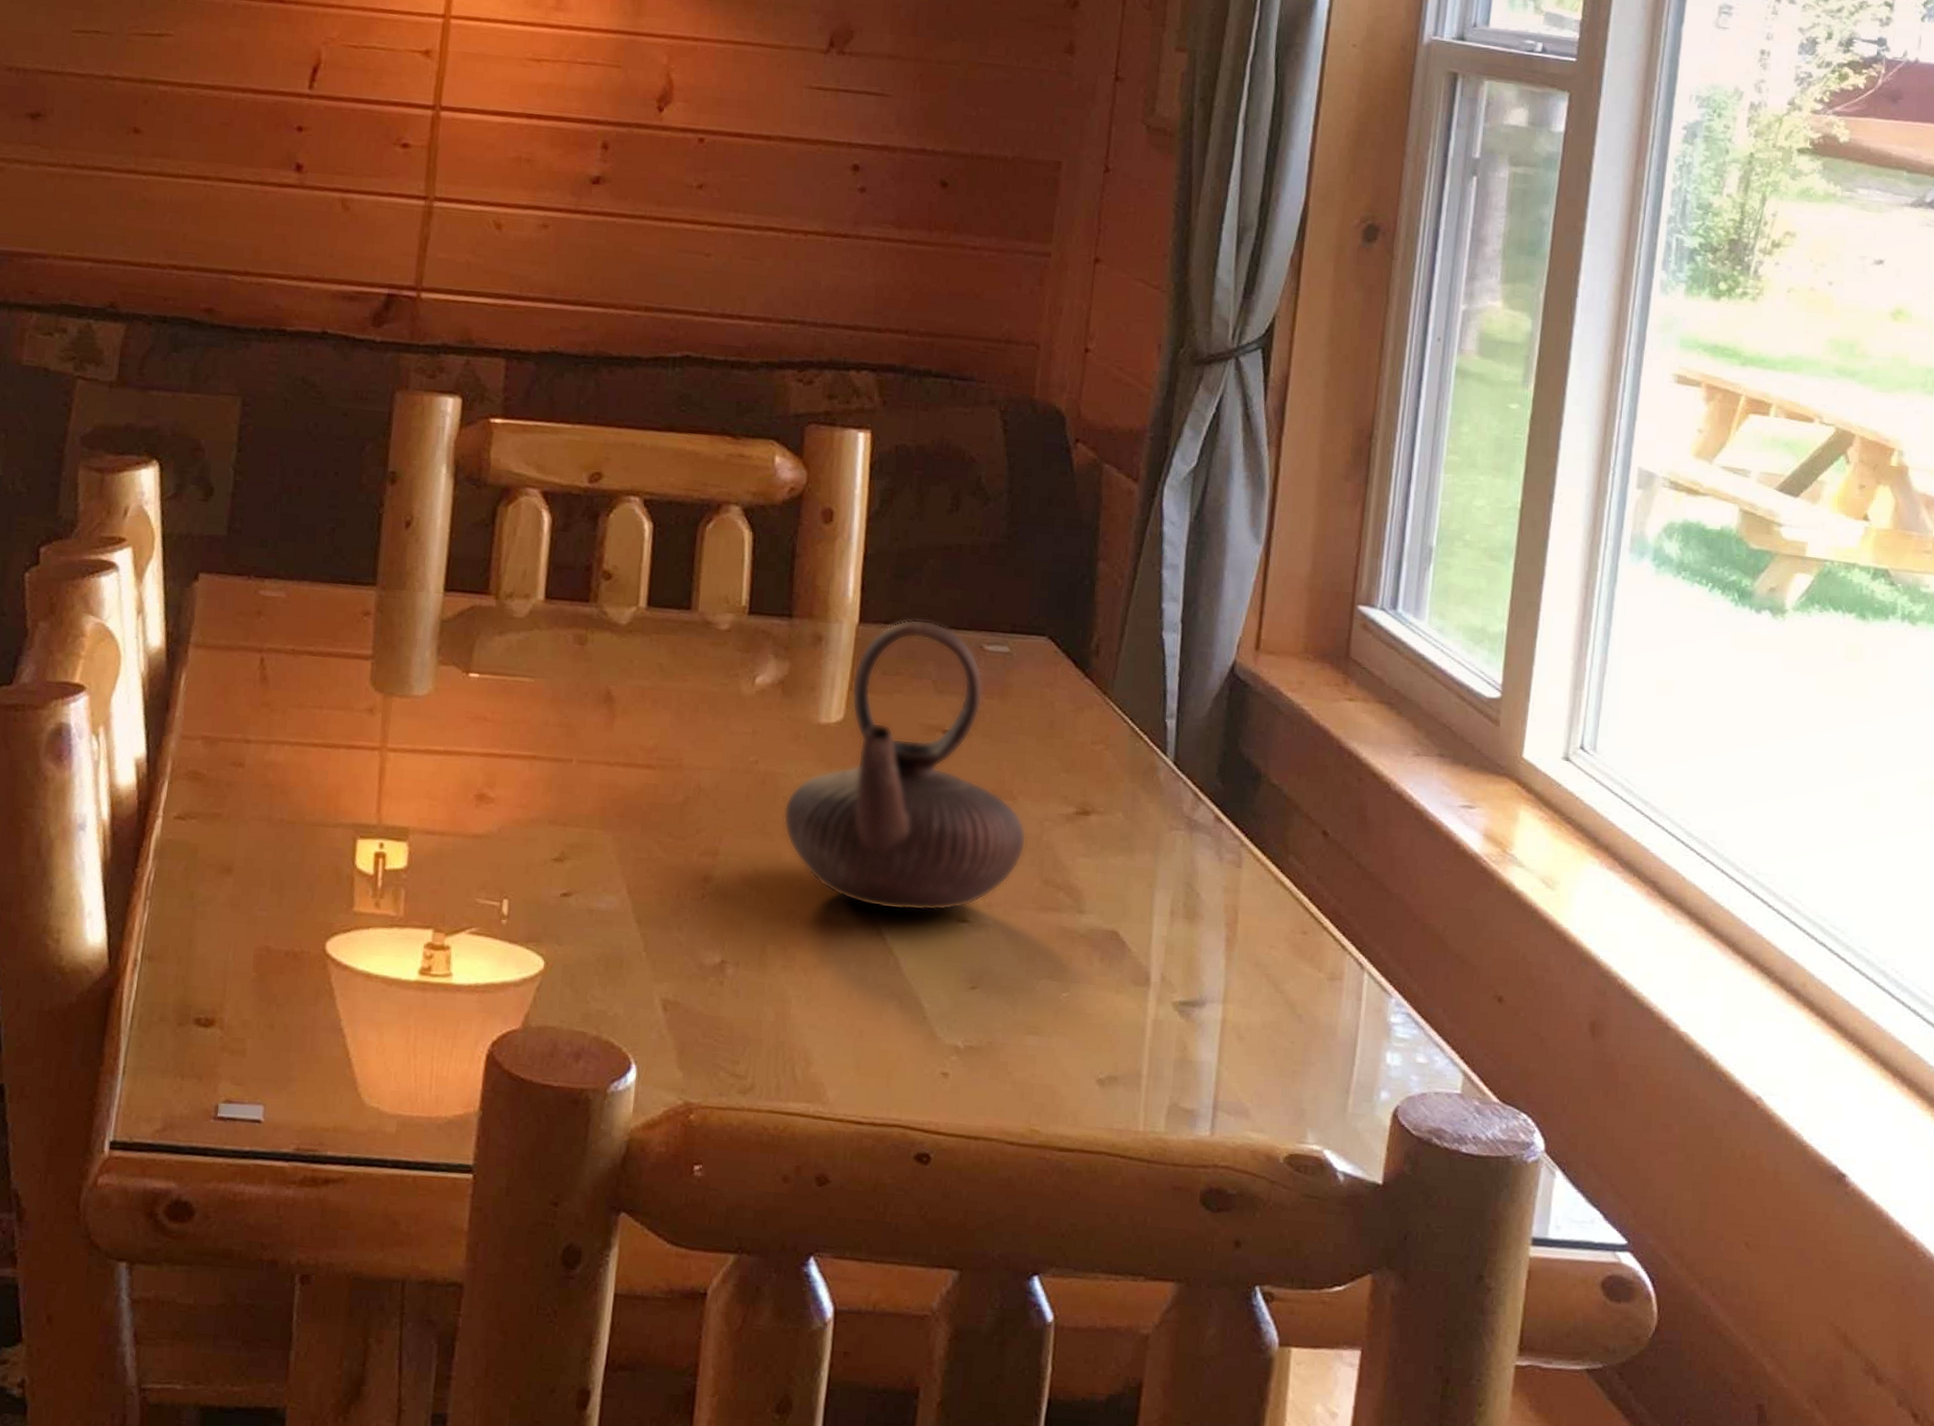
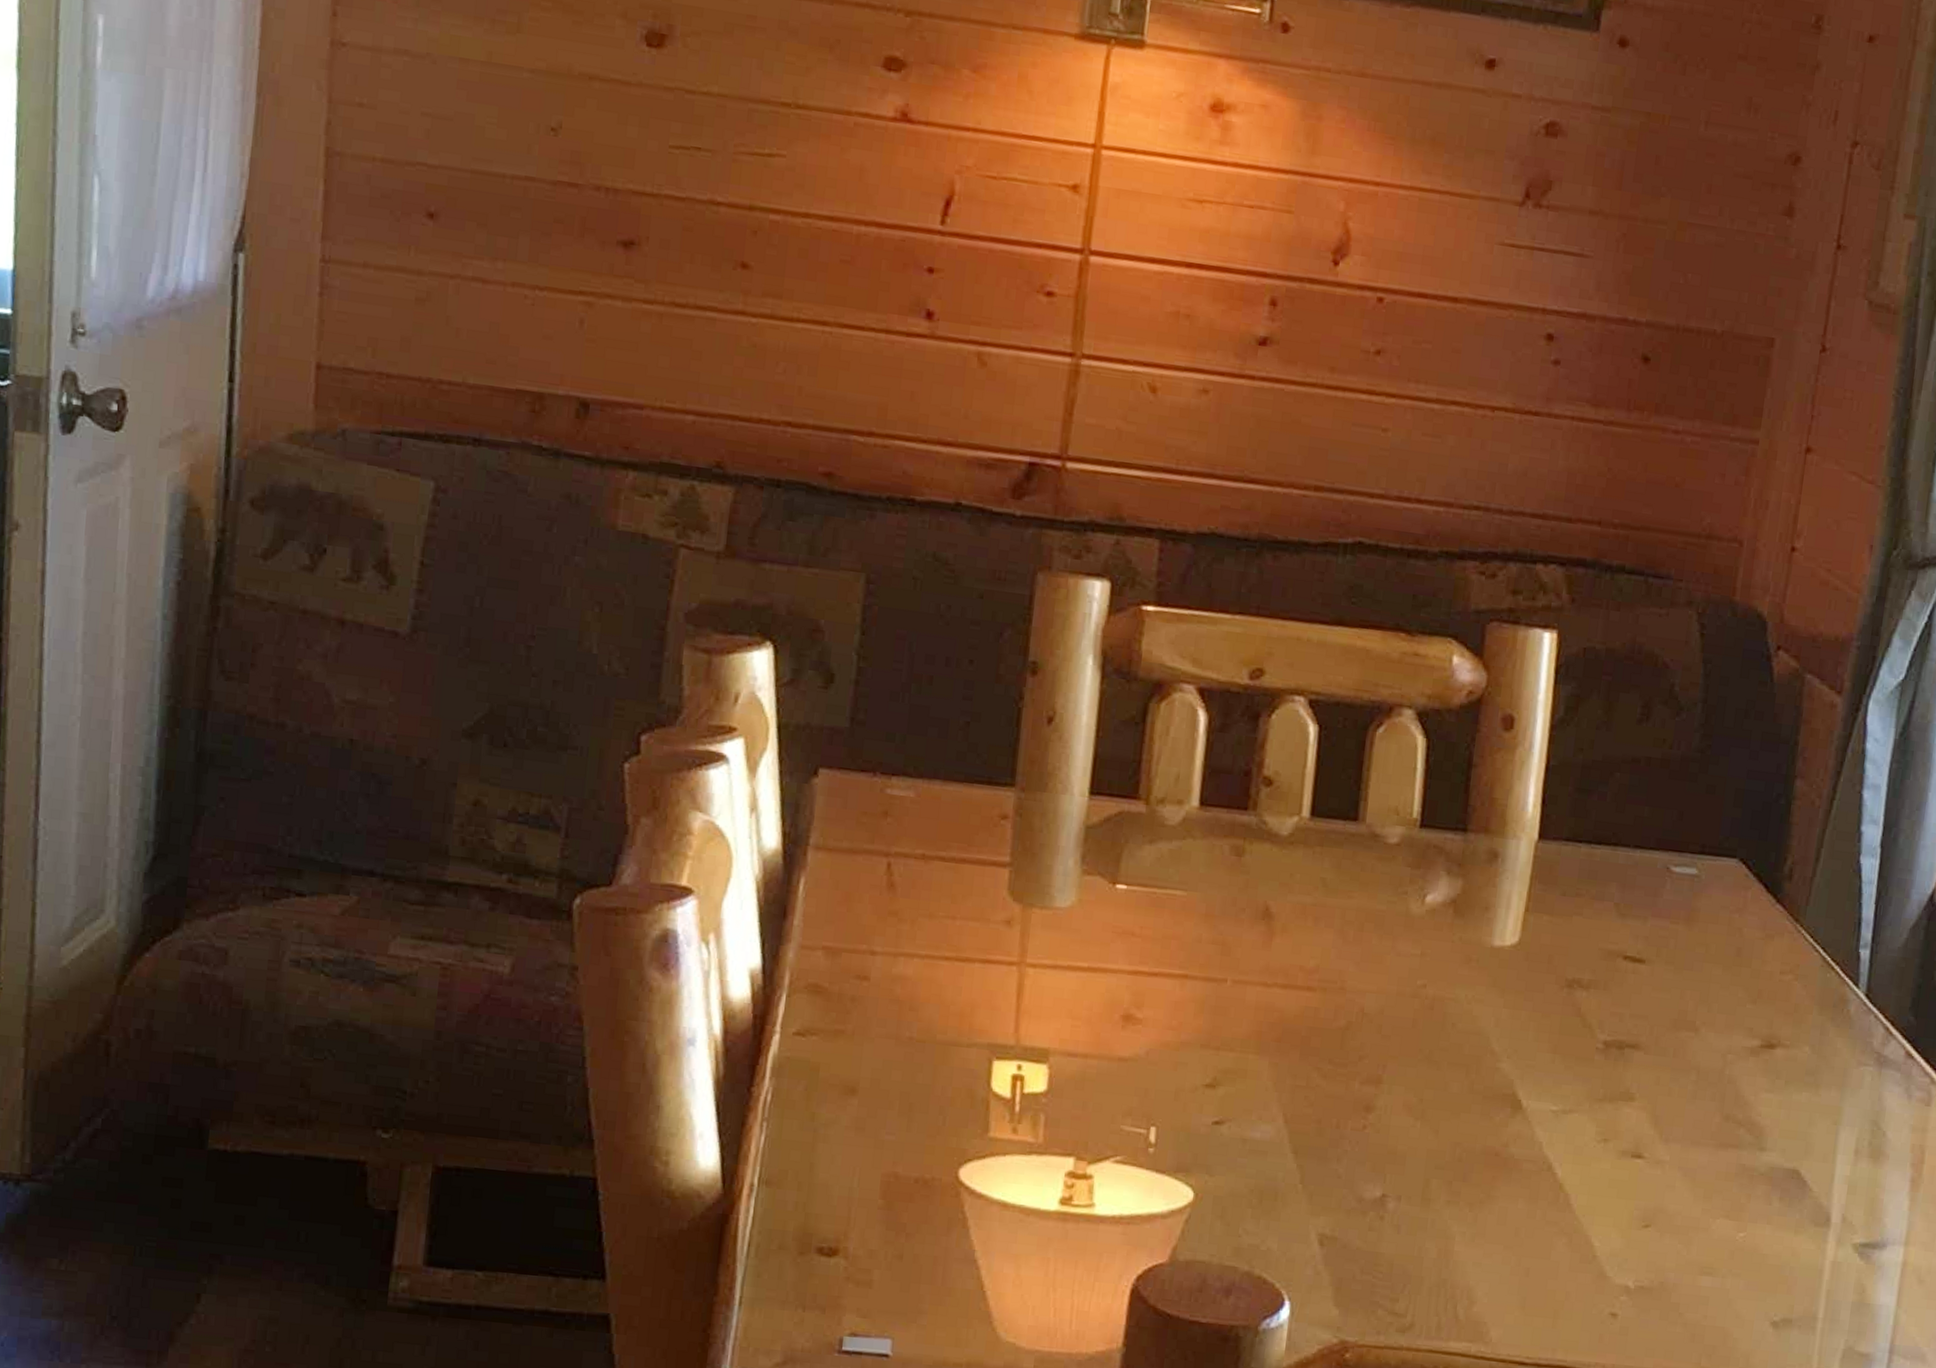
teapot: present [783,619,1027,912] -> none [1451,836,1708,1147]

